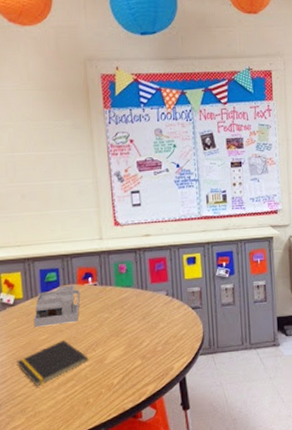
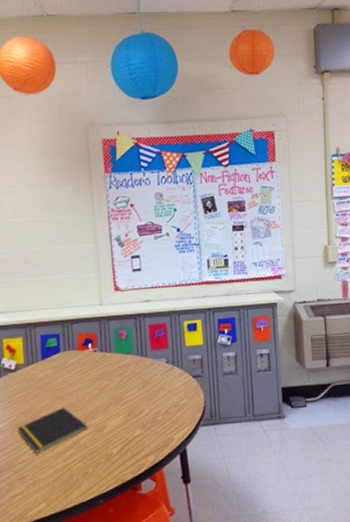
desk organizer: present [34,285,80,327] -> none [34,351,80,393]

